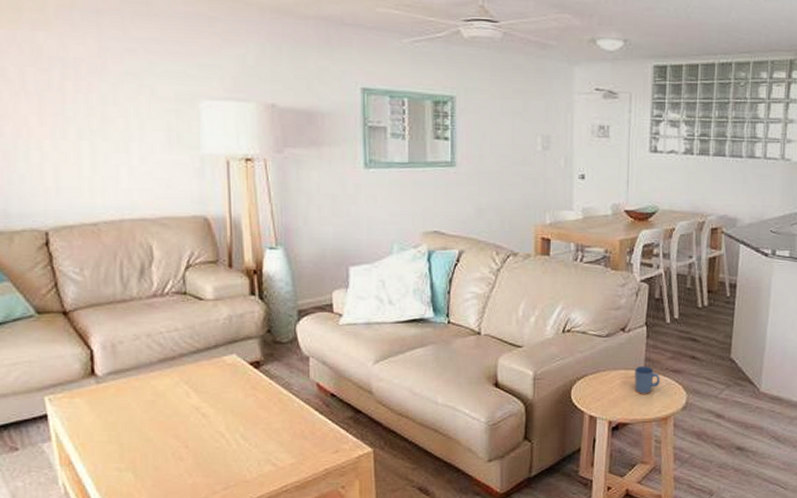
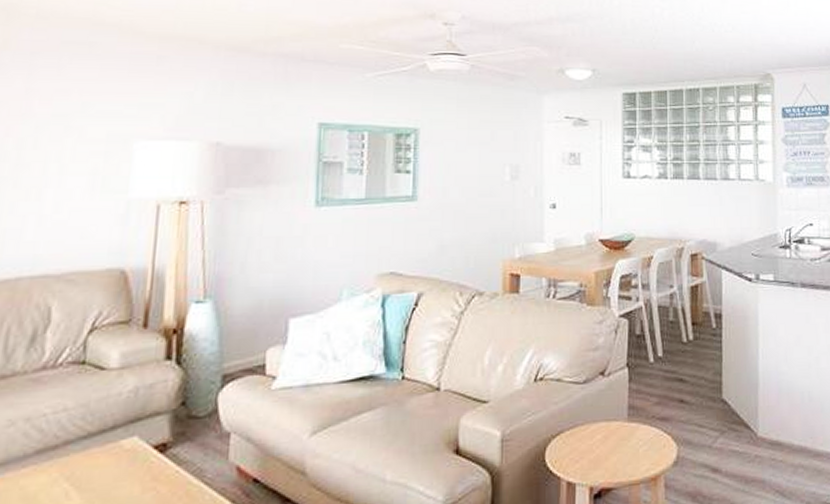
mug: present [634,365,660,394] -> none [618,414,646,450]

